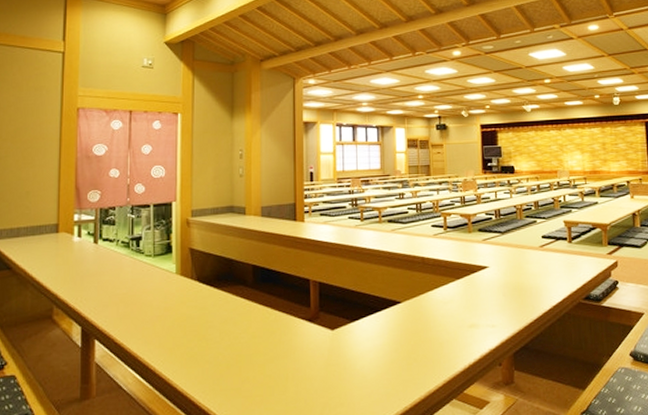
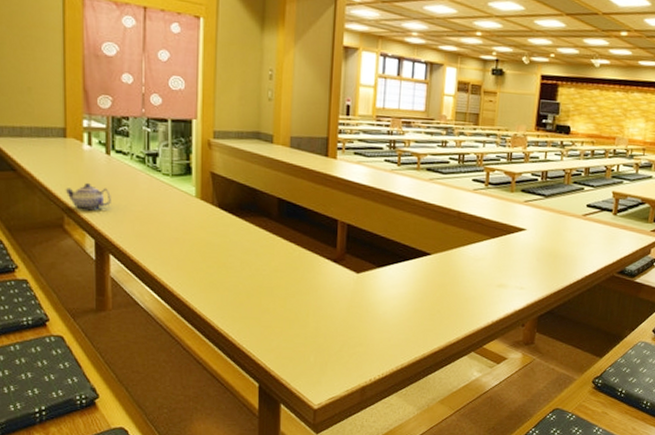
teapot: none [55,273,97,299] -> present [65,183,111,211]

